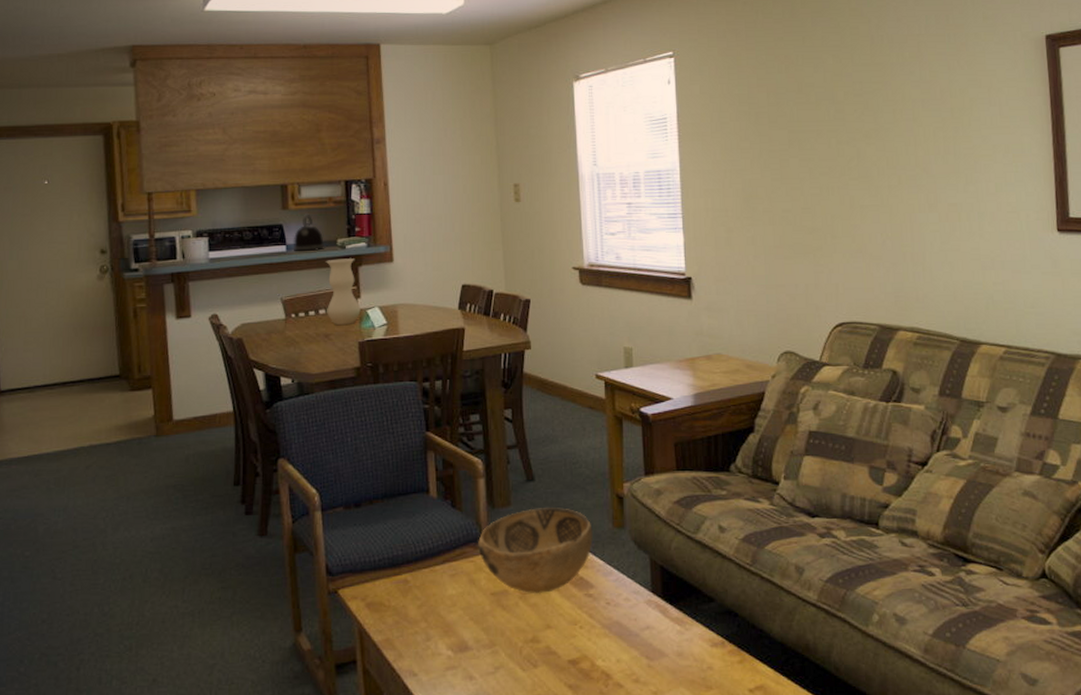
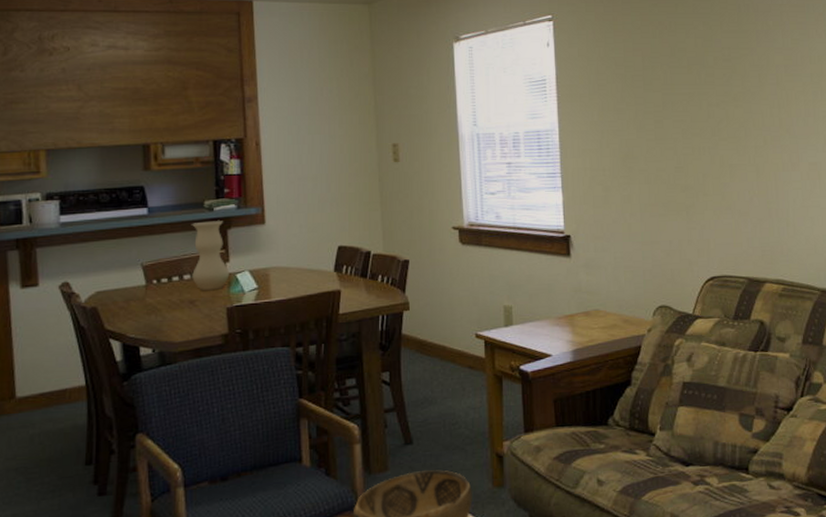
kettle: present [293,214,324,252] -> none [155,174,190,215]

